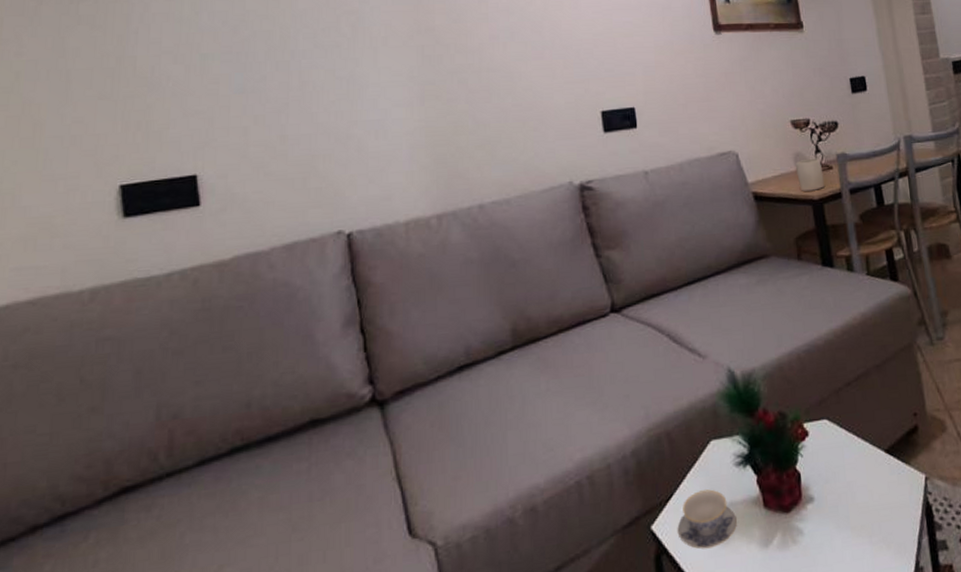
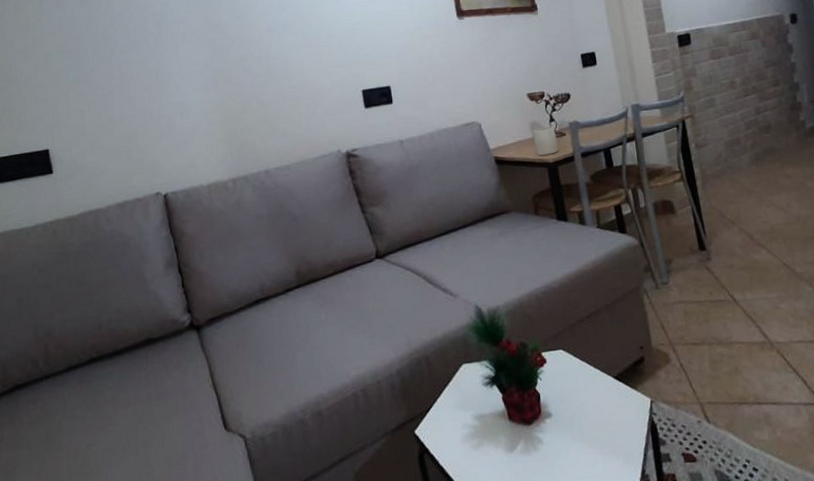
teacup: present [677,489,737,550] -> none [436,403,486,451]

